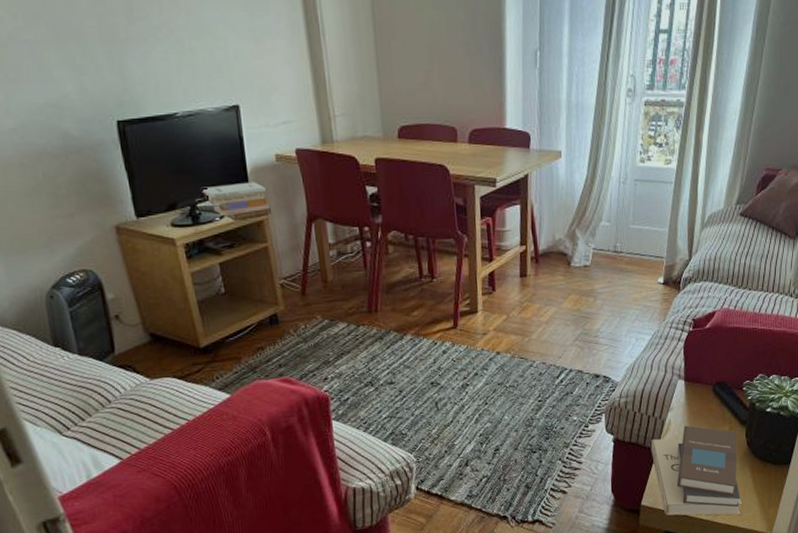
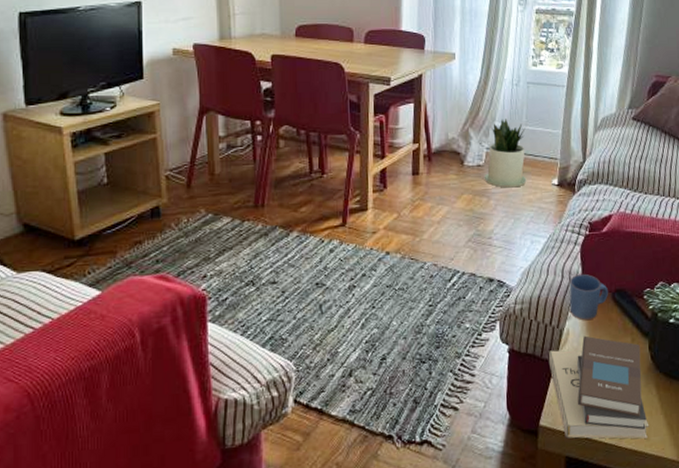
books: present [202,182,272,220] -> none [95,74,164,111]
planter: none [590,218,633,288] -> present [484,119,527,188]
mug: none [672,368,710,412] -> present [569,273,609,321]

